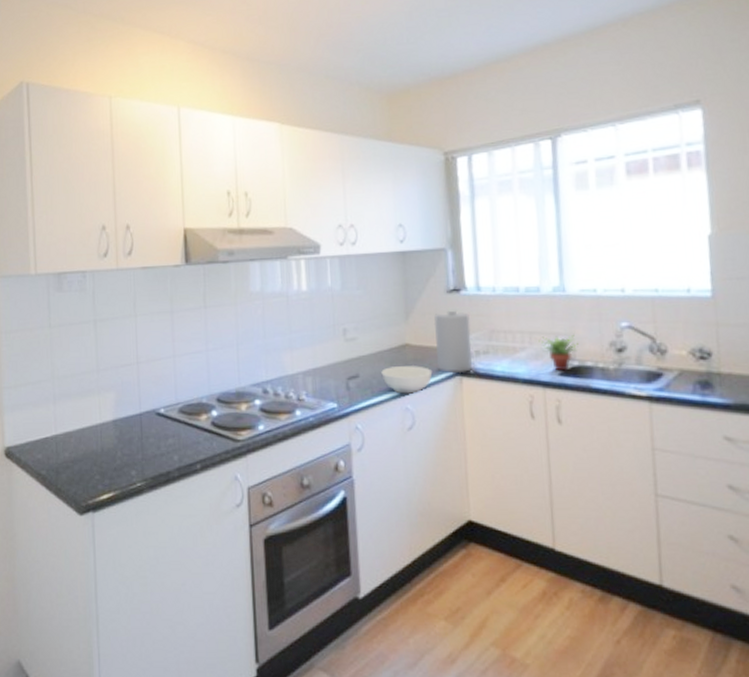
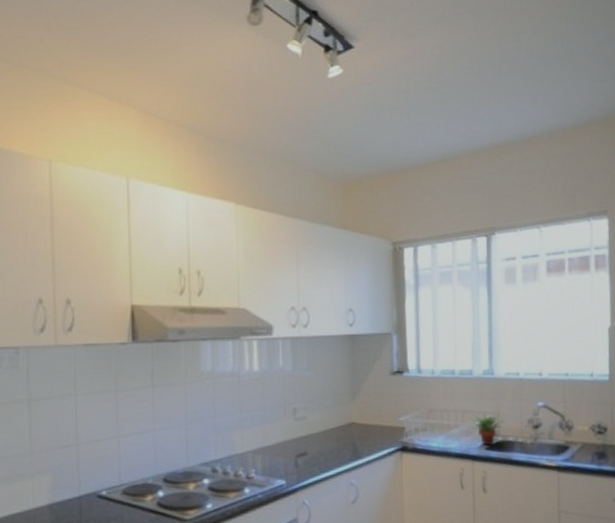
bowl: present [381,366,433,394] -> none [328,443,376,470]
paper towel holder: present [433,310,472,374] -> none [378,391,412,450]

